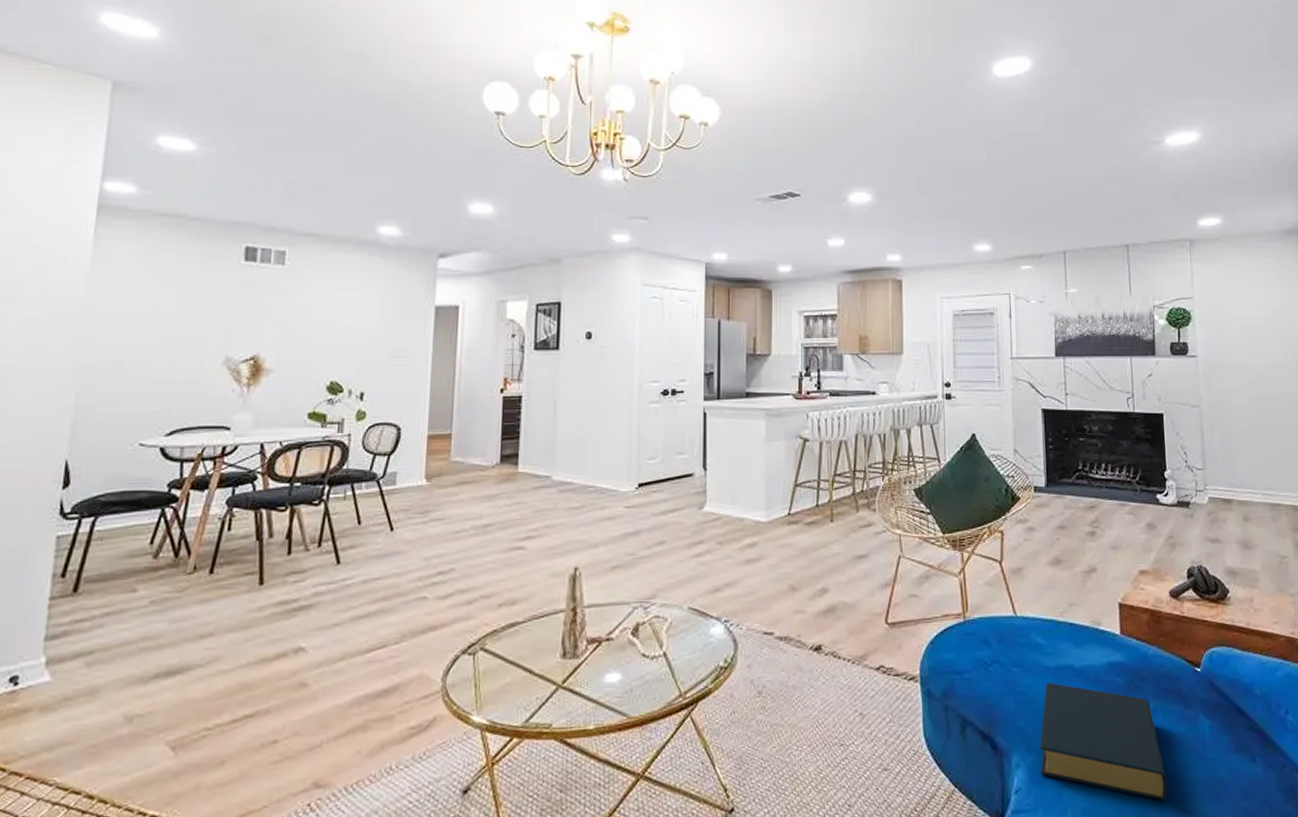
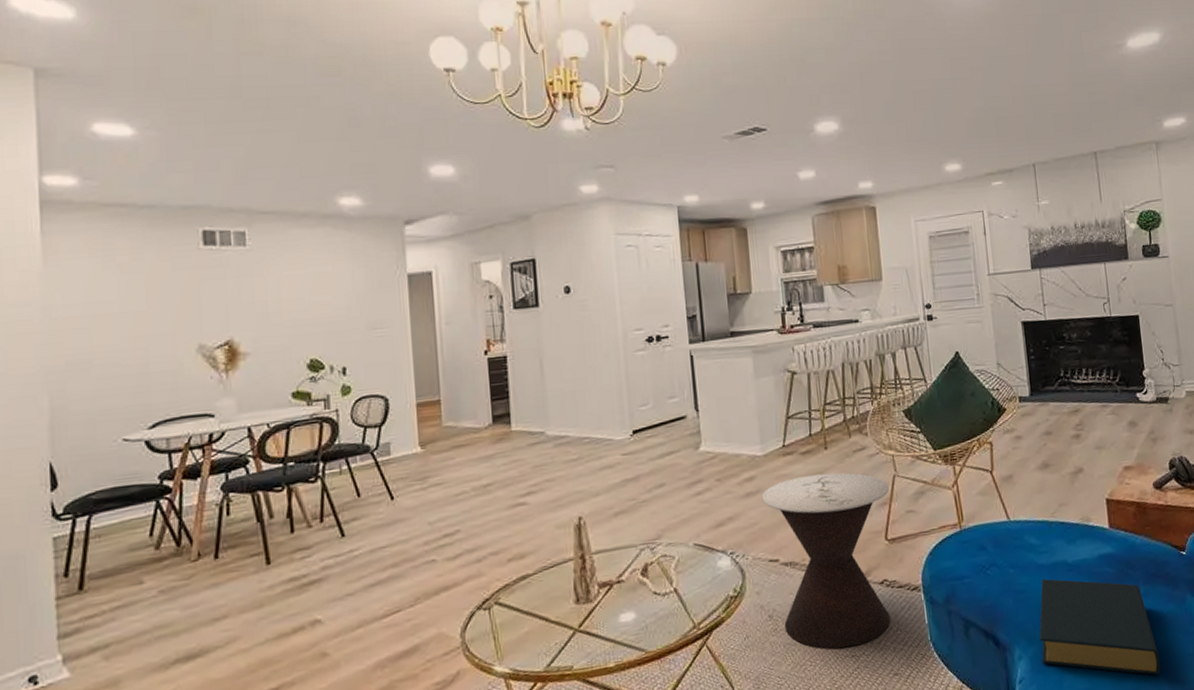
side table: none [762,547,893,735] -> present [761,472,891,649]

